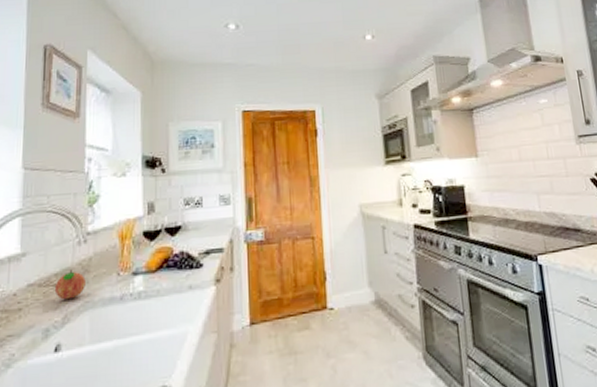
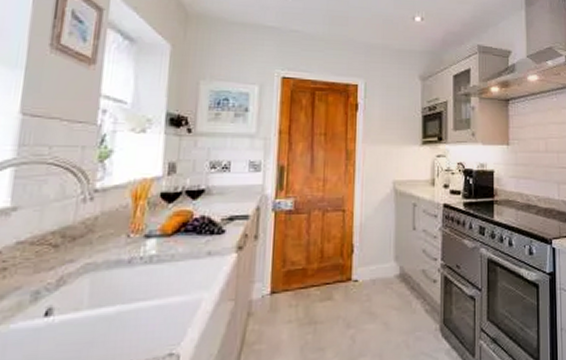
fruit: present [54,269,86,300] -> none [49,228,89,261]

